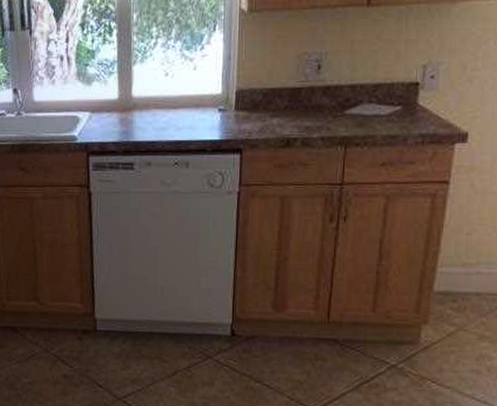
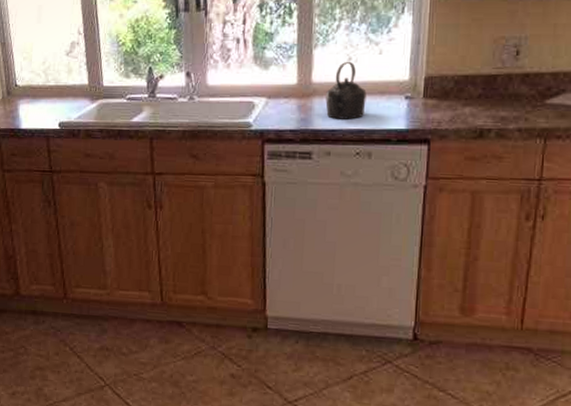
kettle: none [145,76,183,131] -> present [325,61,367,119]

